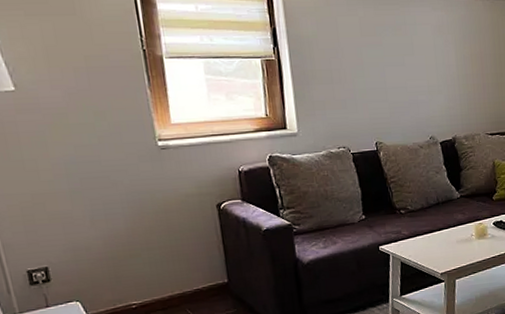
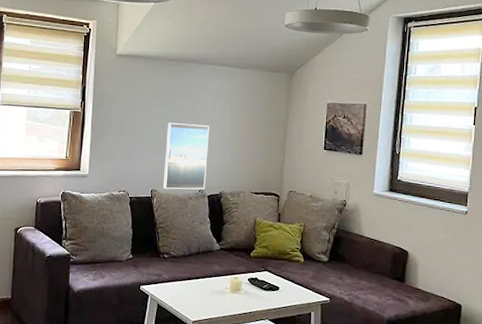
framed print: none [383,64,437,140] -> present [163,122,210,190]

